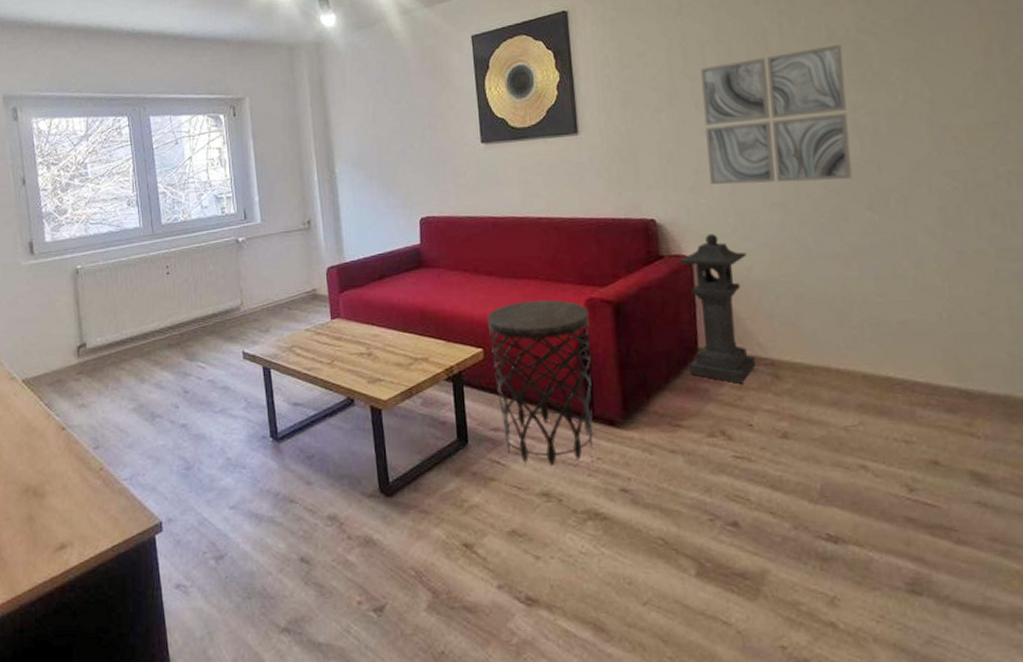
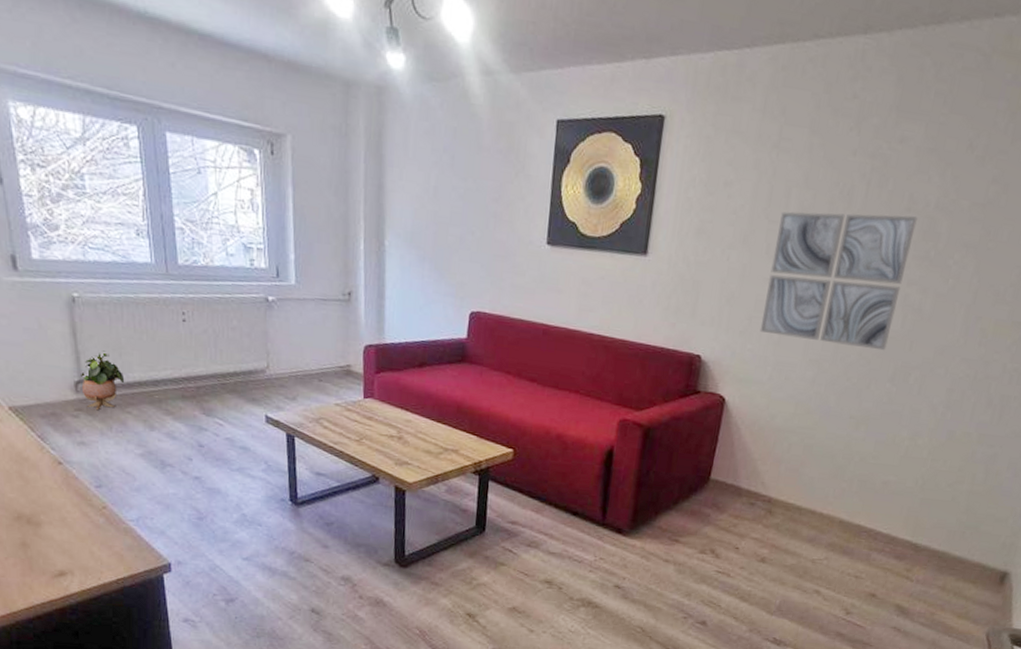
potted plant: none [82,313,119,370] -> present [81,350,125,410]
side table: present [487,299,593,465] -> none [519,411,620,559]
stone lantern: present [679,233,756,384] -> none [697,378,775,514]

